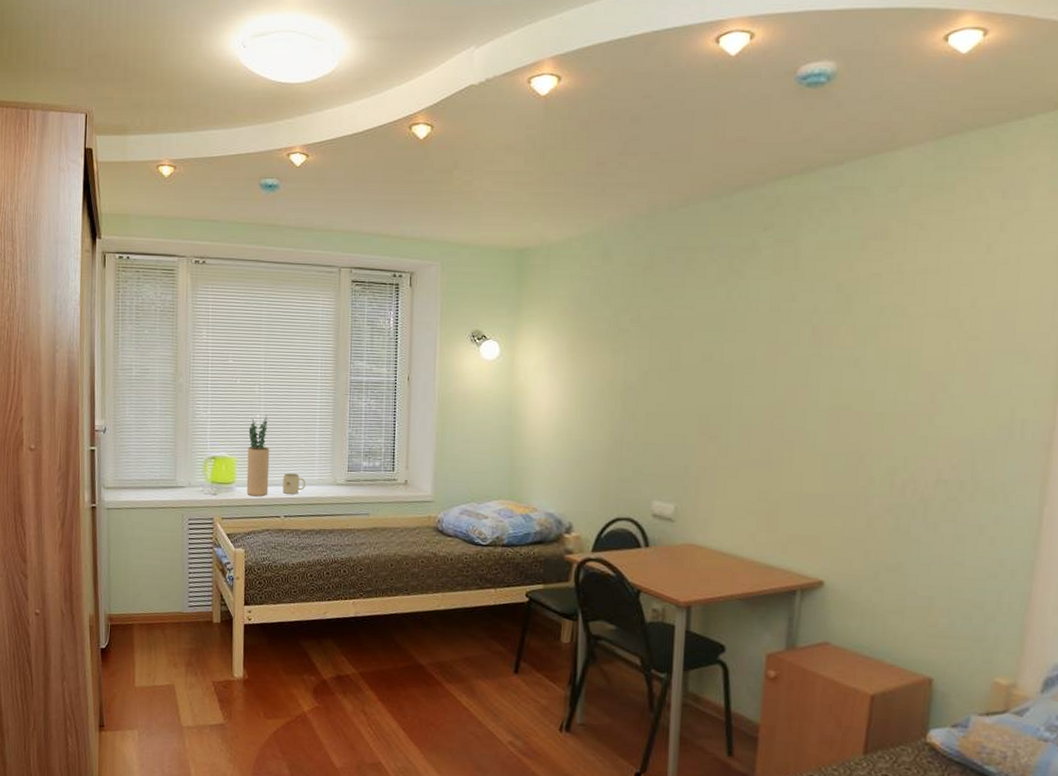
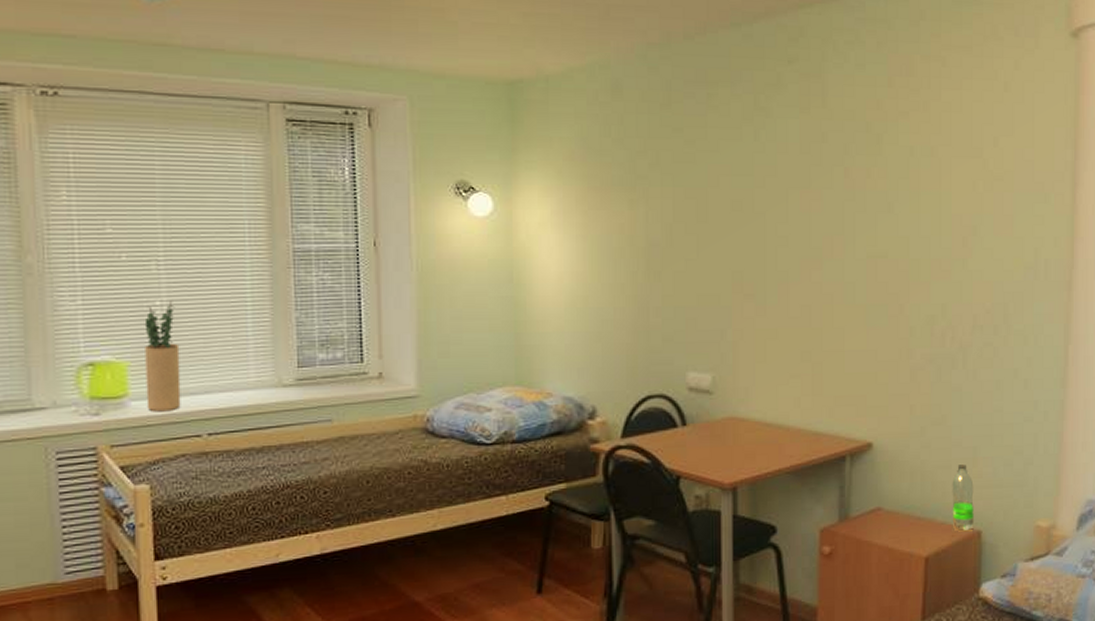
mug: present [282,473,305,494] -> none [202,376,237,404]
bottle: none [902,612,928,677] -> present [952,464,974,532]

